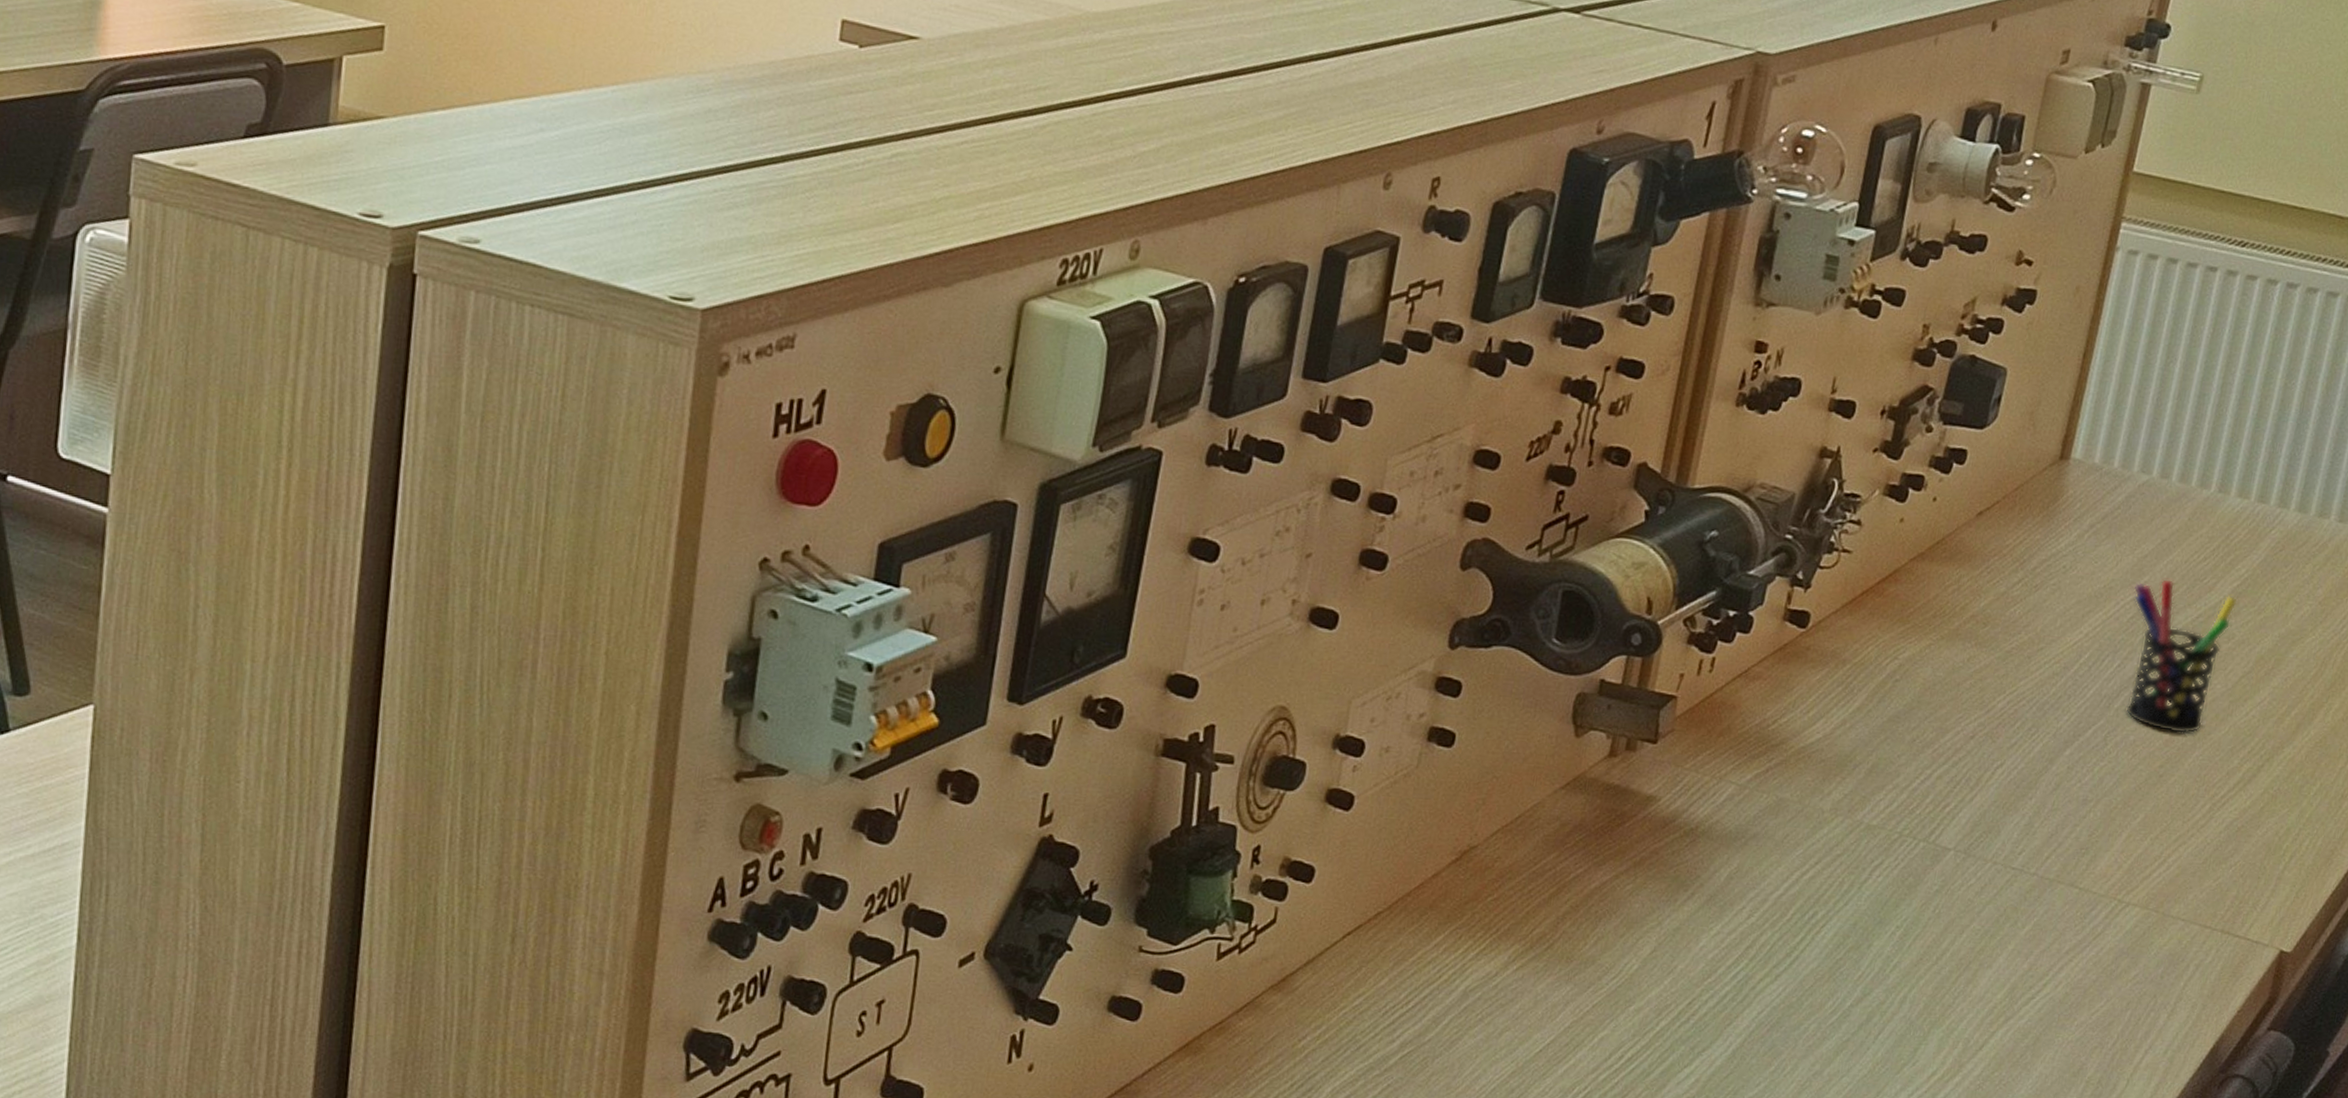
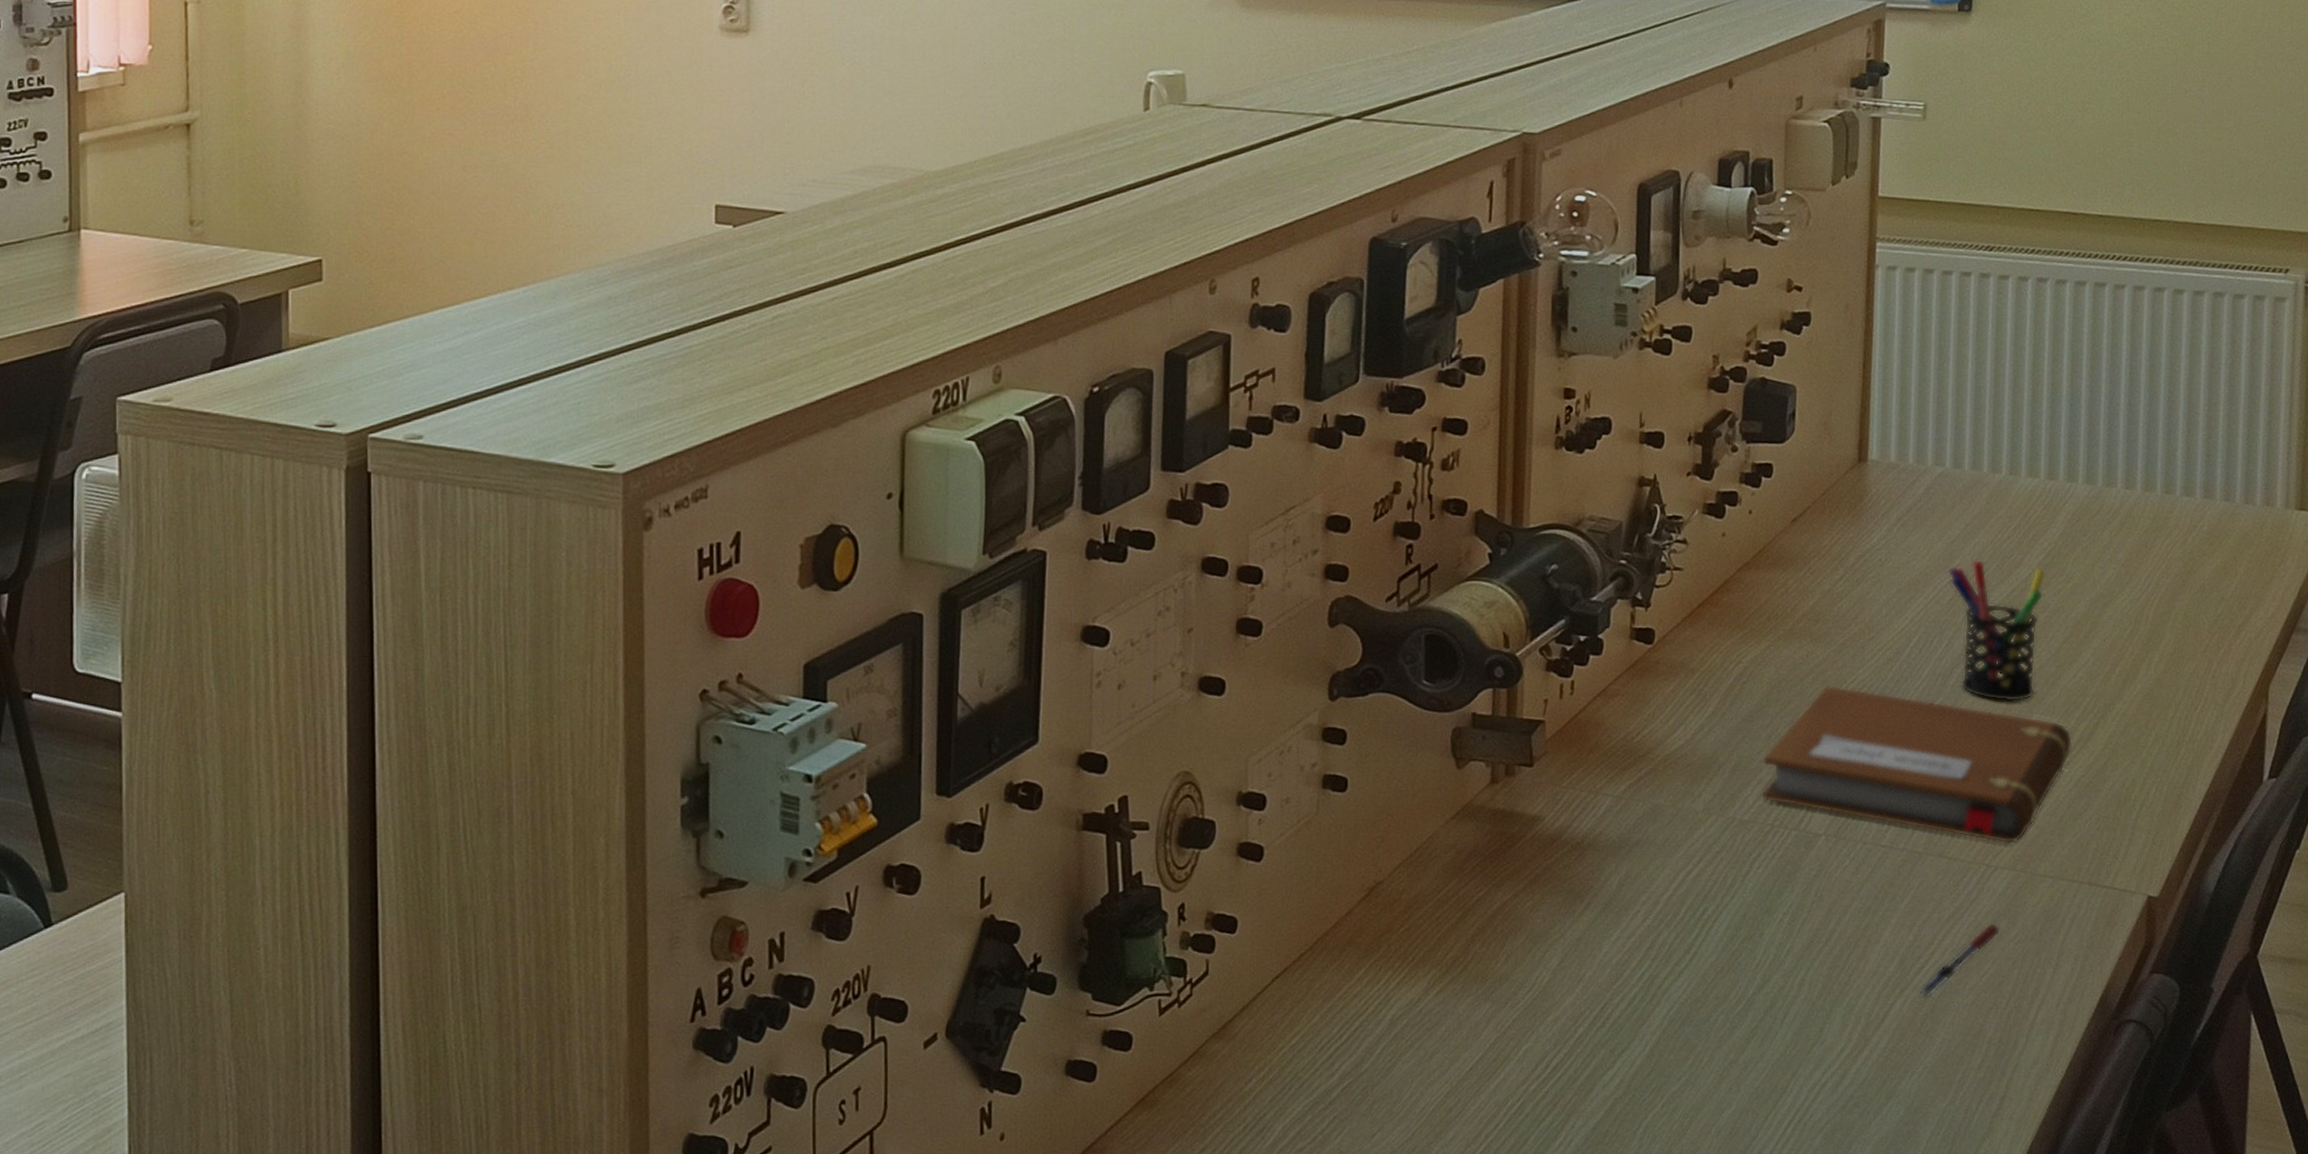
notebook: none [1895,693,2233,881] -> present [1761,684,2072,844]
pen: none [2022,960,2121,1029] -> present [1917,922,2000,997]

